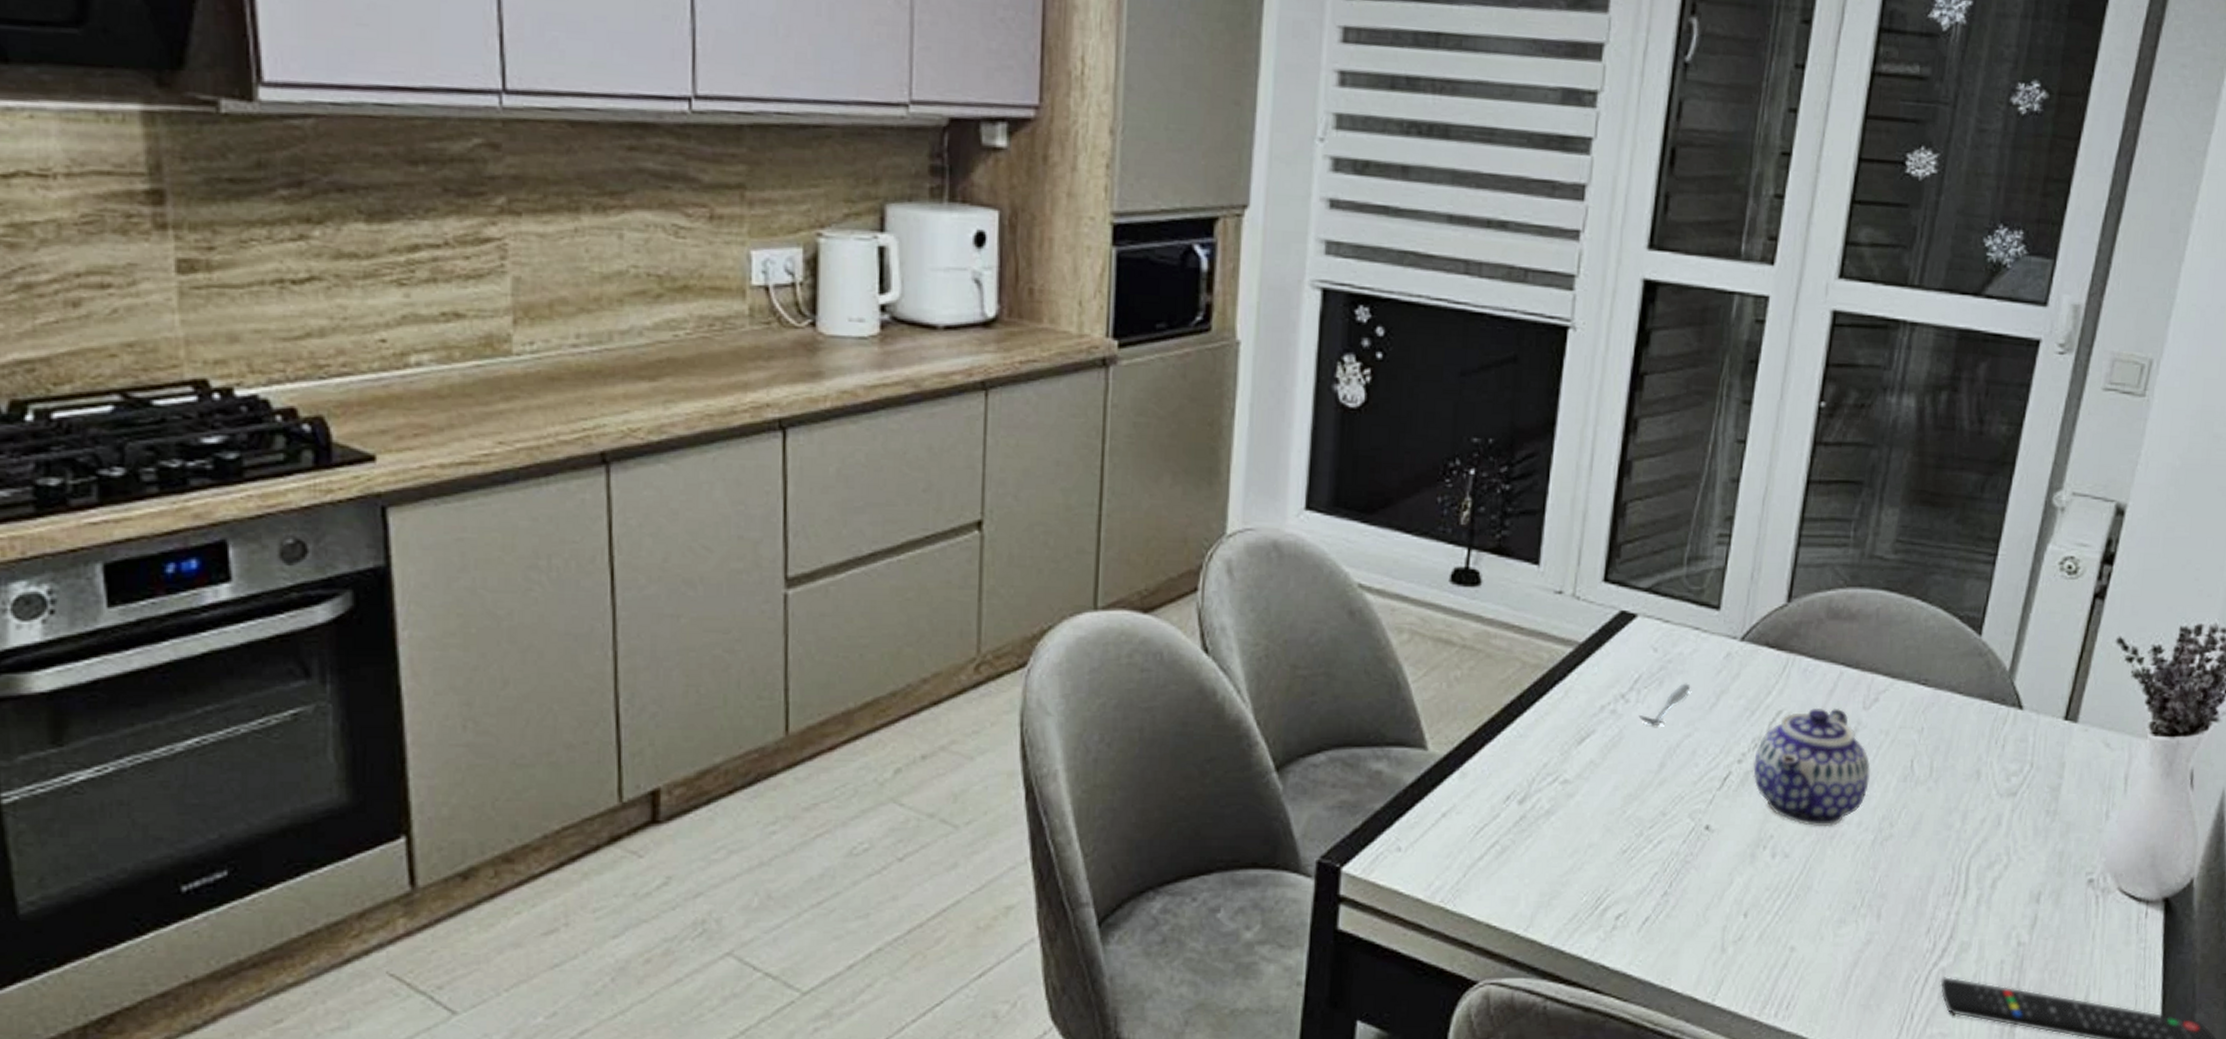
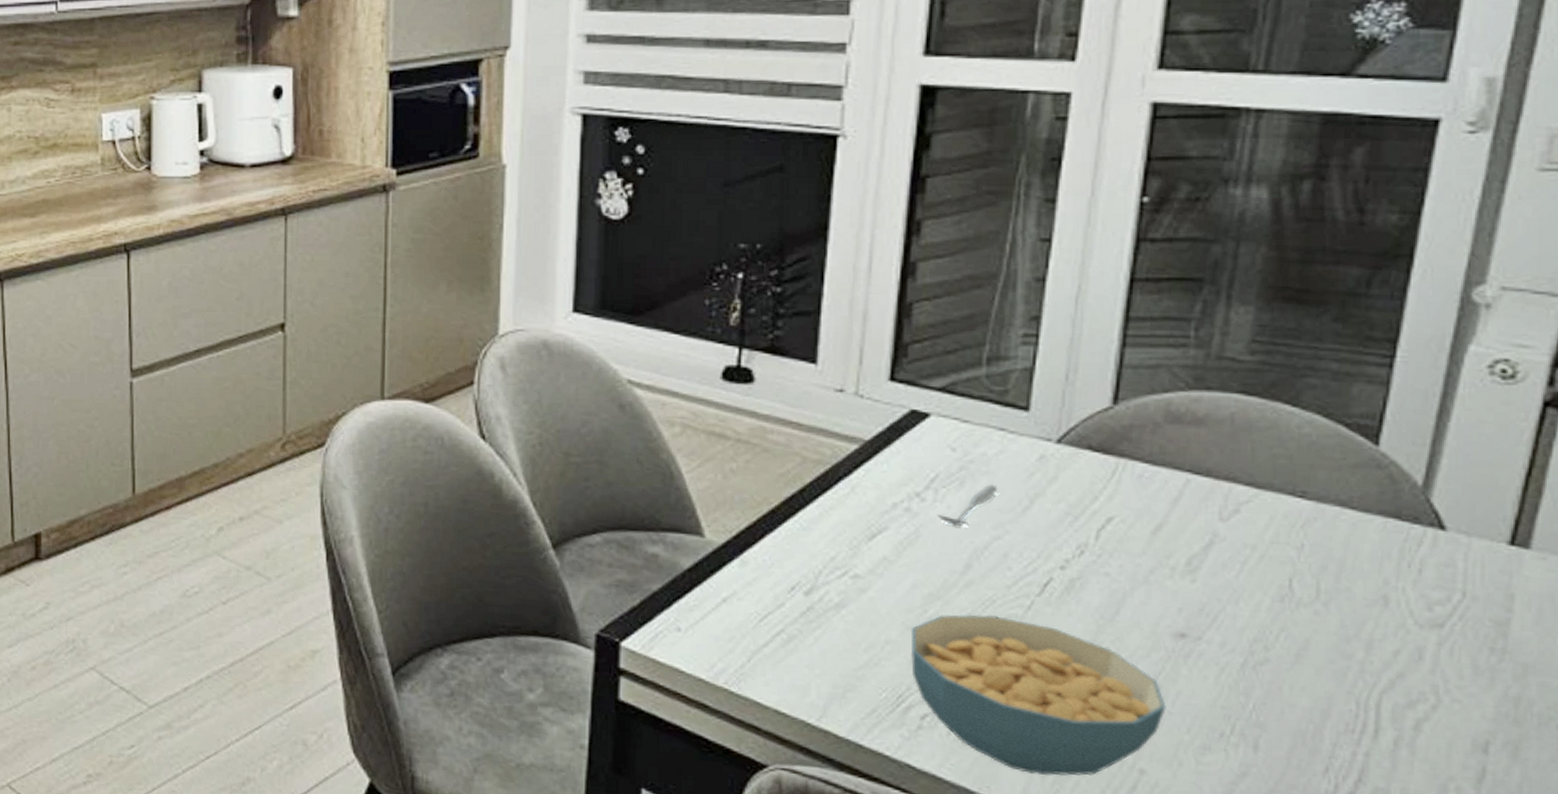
cereal bowl: none [1609,811,1814,962] -> present [910,614,1166,776]
teapot: present [1753,707,1870,827] -> none [1080,516,1233,645]

